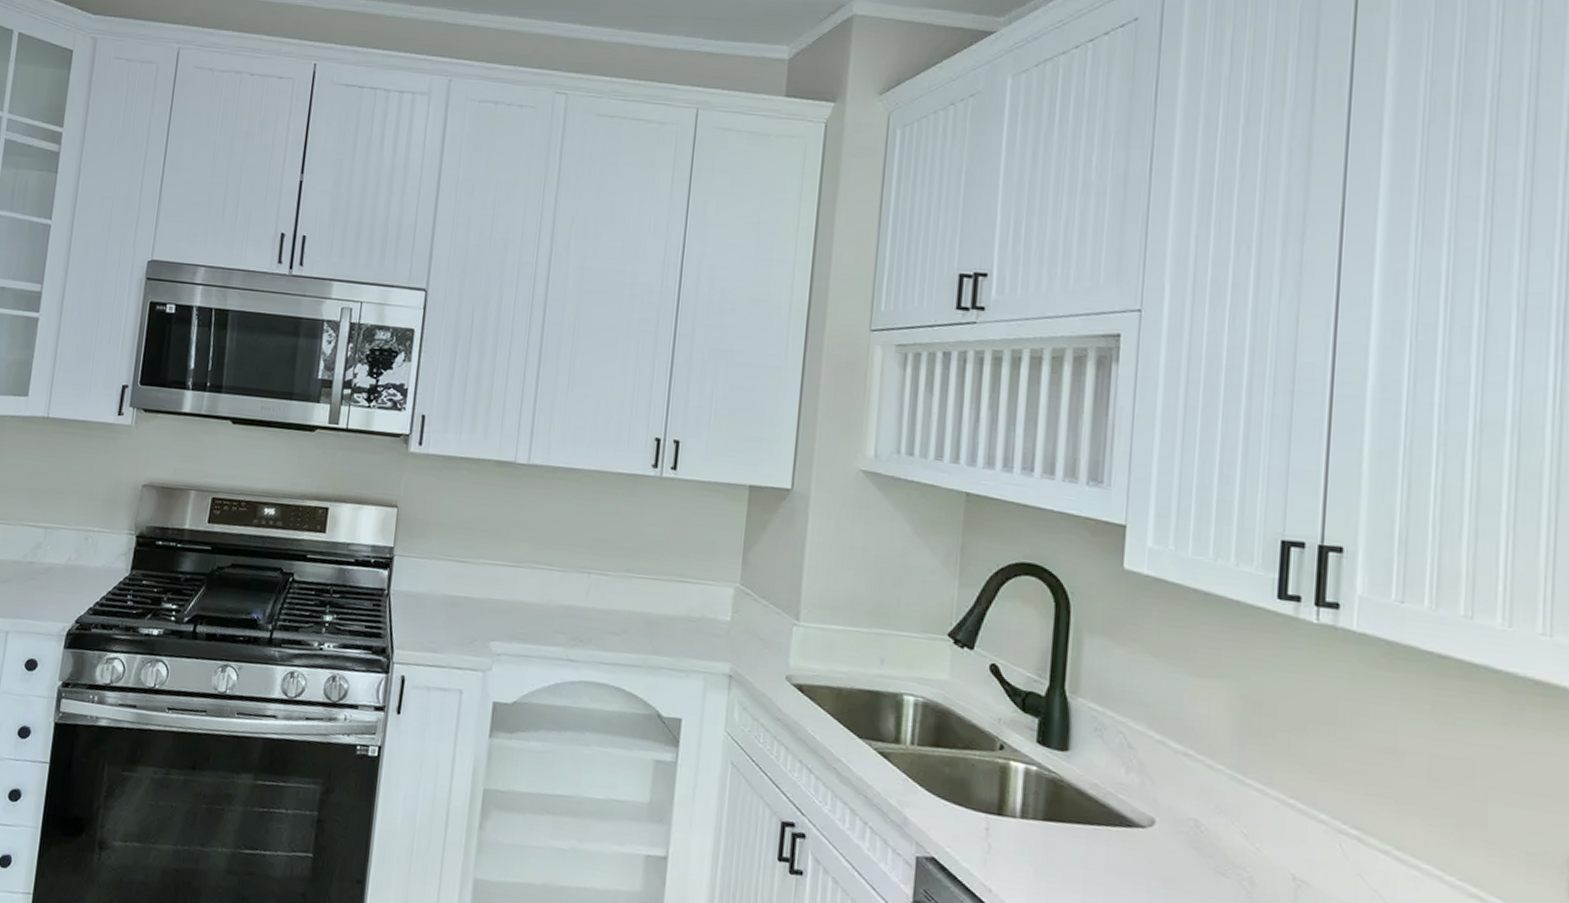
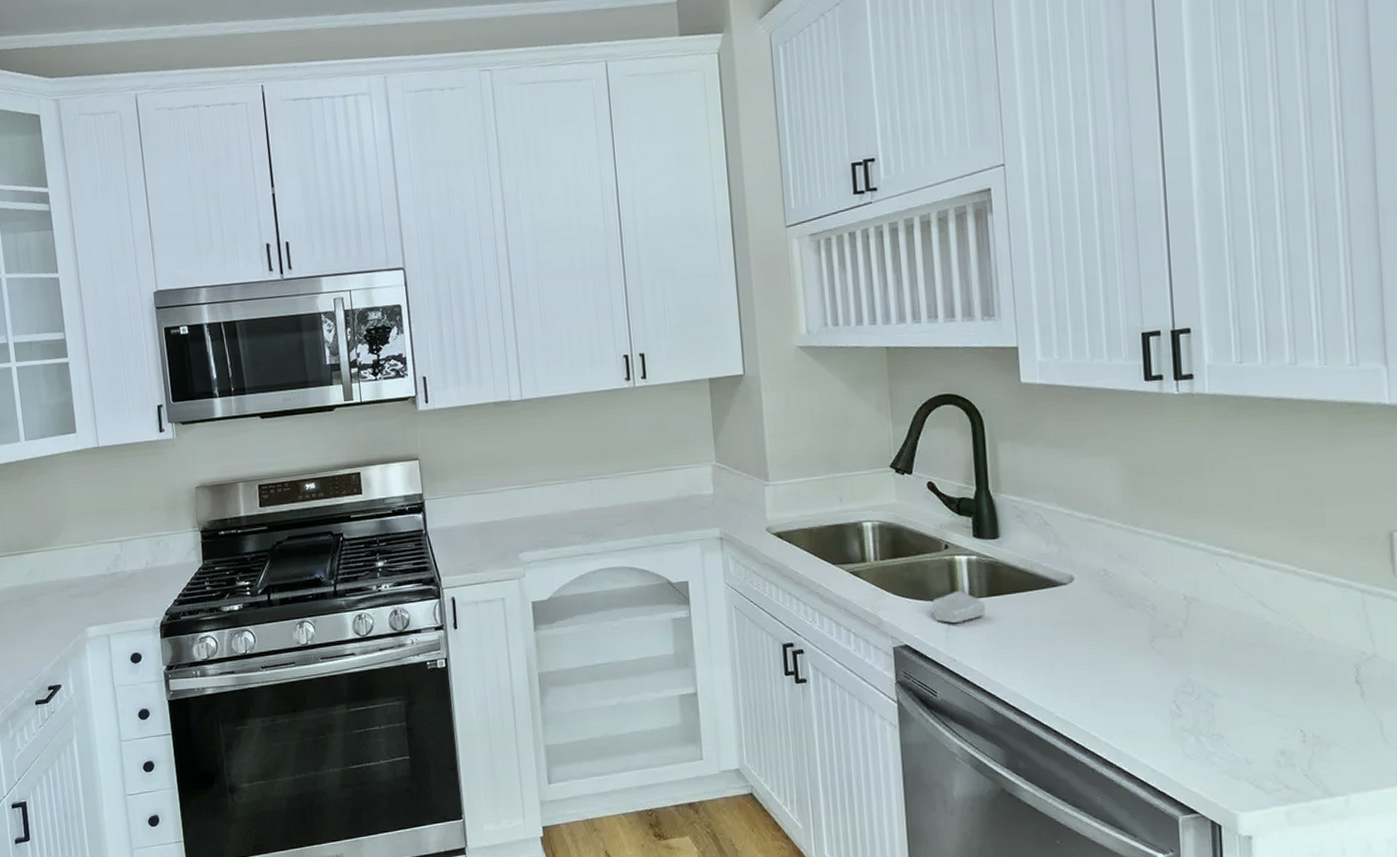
soap bar: none [972,804,1040,845] -> present [932,590,986,623]

